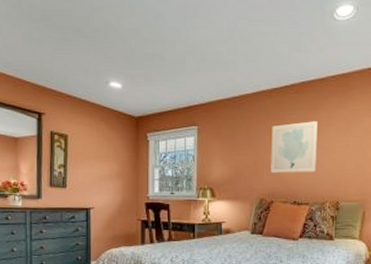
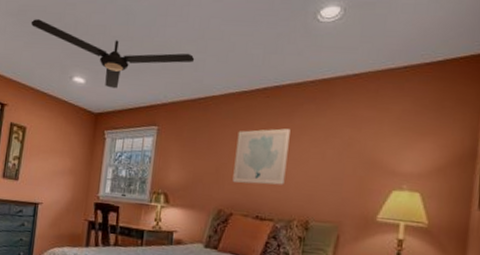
ceiling fan: none [58,24,226,92] -> present [30,19,195,89]

